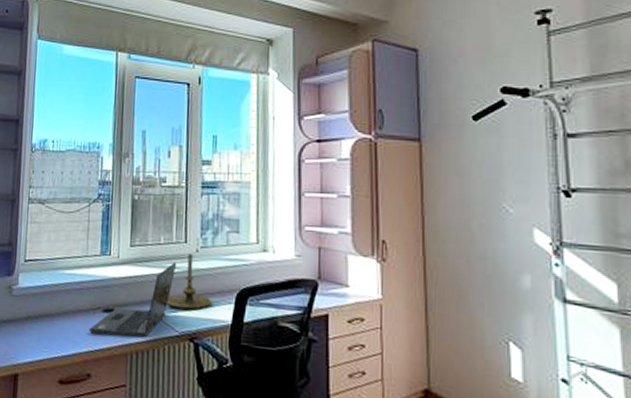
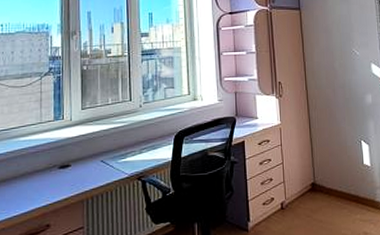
laptop: present [89,261,177,338] -> none [47,117,124,189]
candle holder: present [168,253,212,310] -> none [117,109,155,155]

